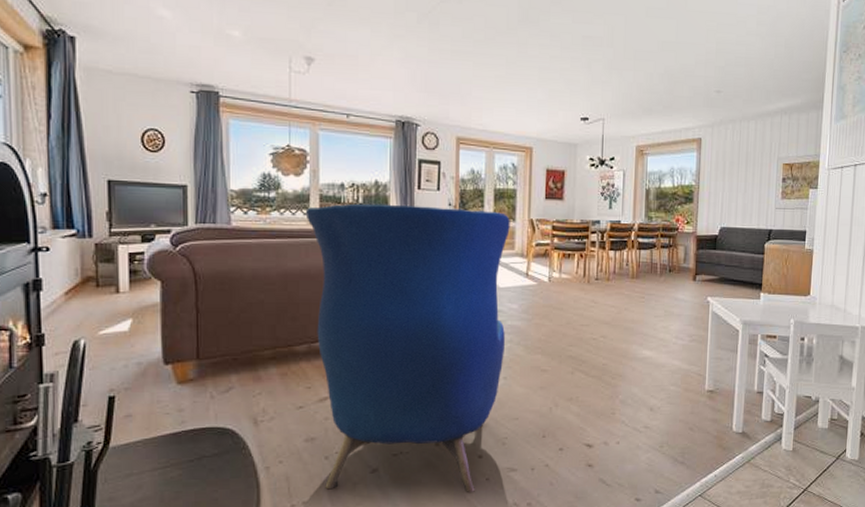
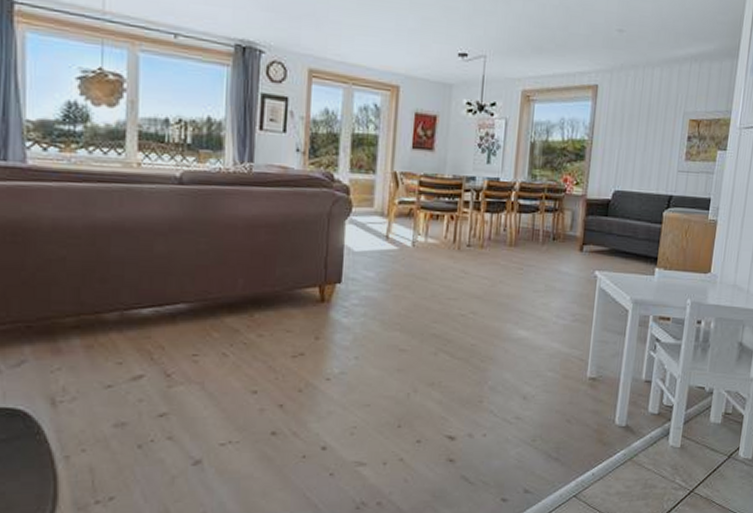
armchair: present [305,203,510,492] -> none [120,143,370,489]

